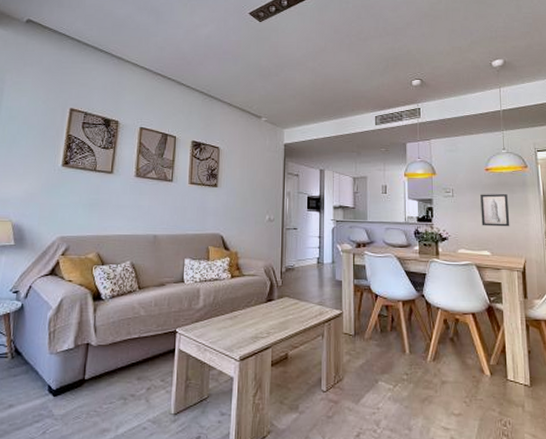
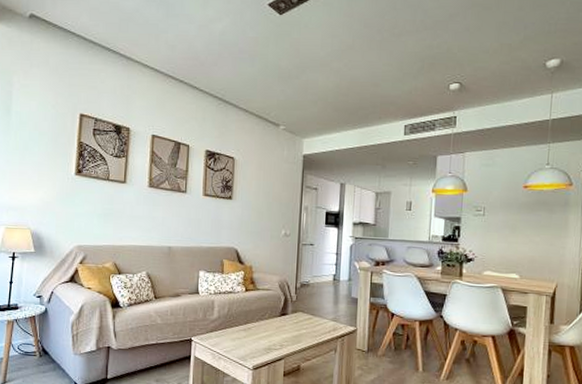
wall art: present [480,194,510,227] -> none [512,213,546,249]

